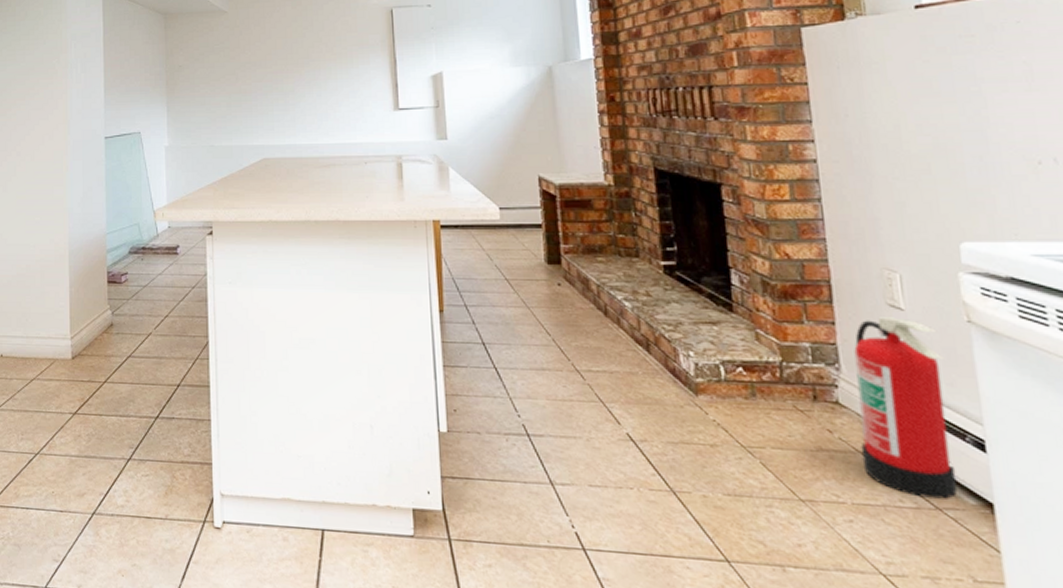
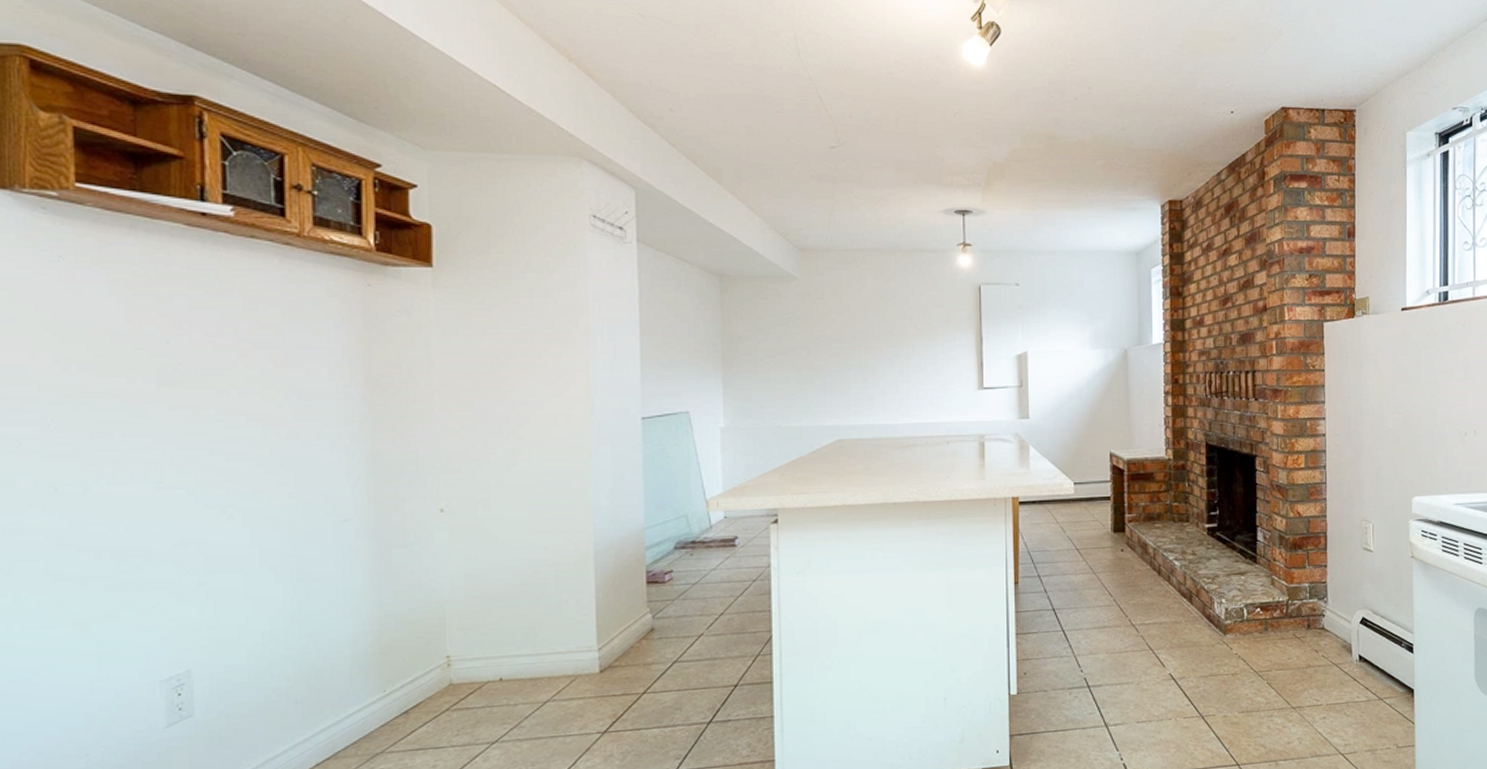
fire extinguisher: present [854,317,958,499] -> none [1336,558,1395,693]

